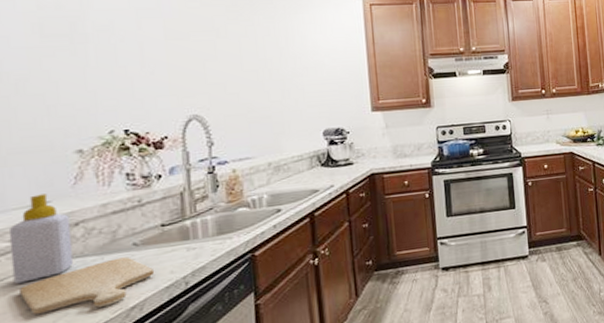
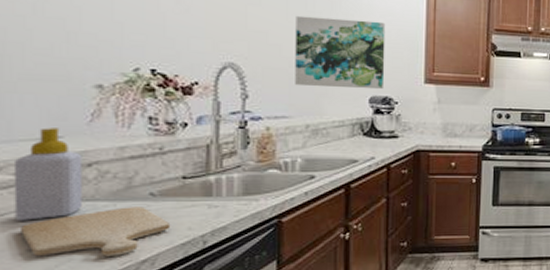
wall art: none [249,60,336,128] -> present [295,15,386,90]

